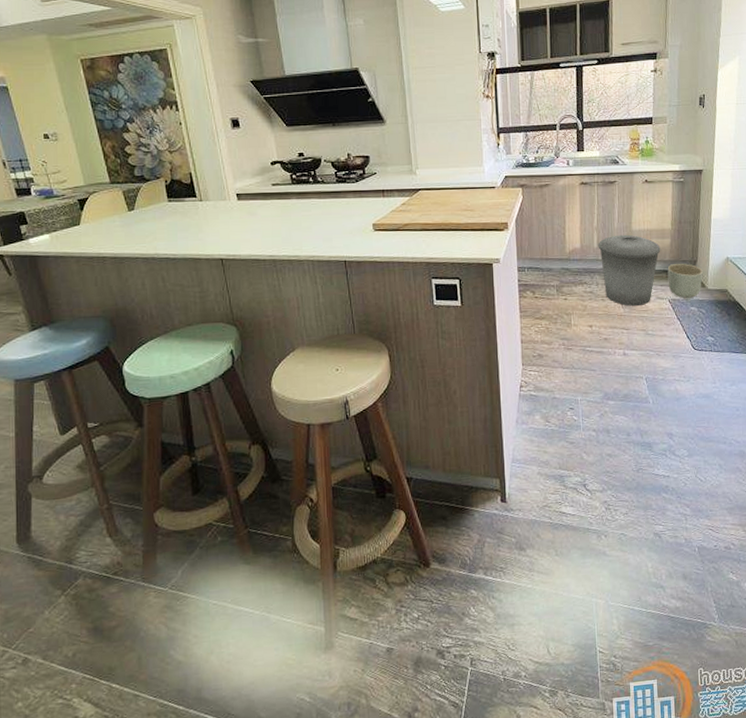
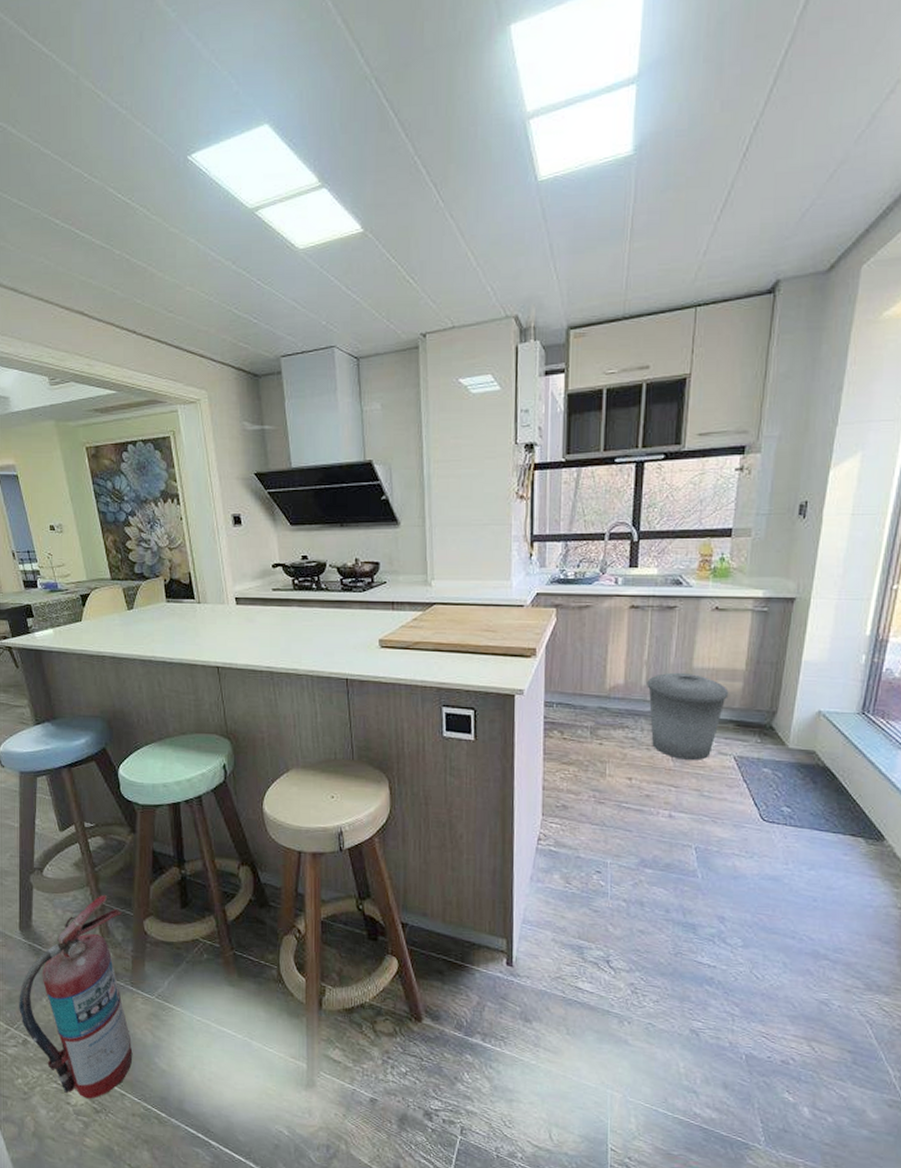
fire extinguisher: none [17,492,147,708] -> present [19,894,133,1099]
planter: present [667,263,703,299] -> none [735,712,784,758]

